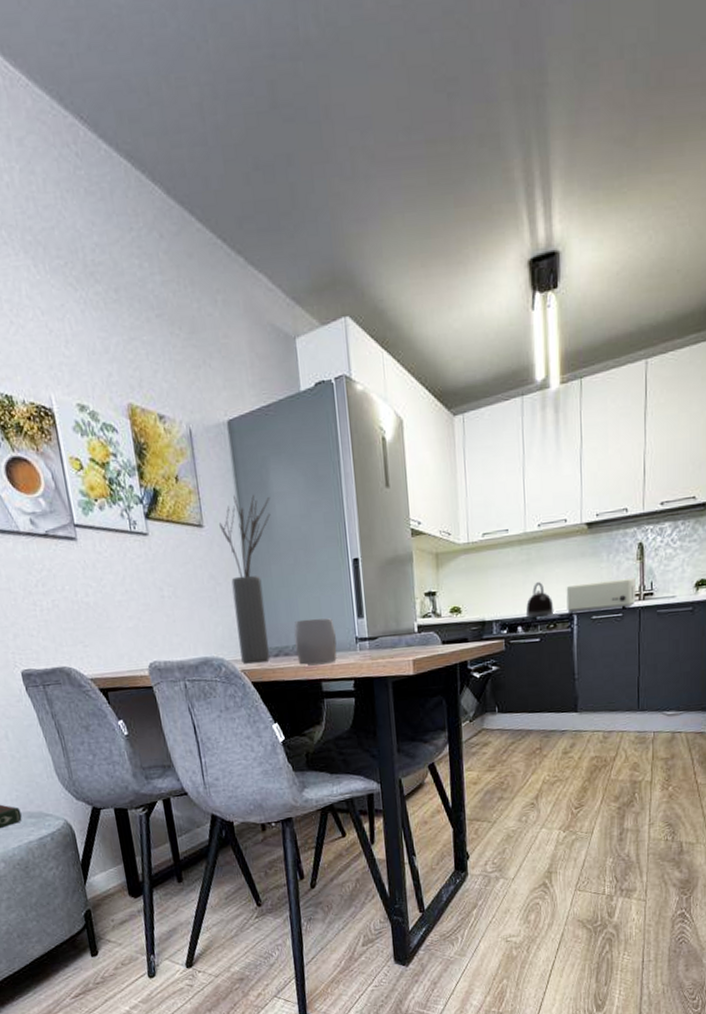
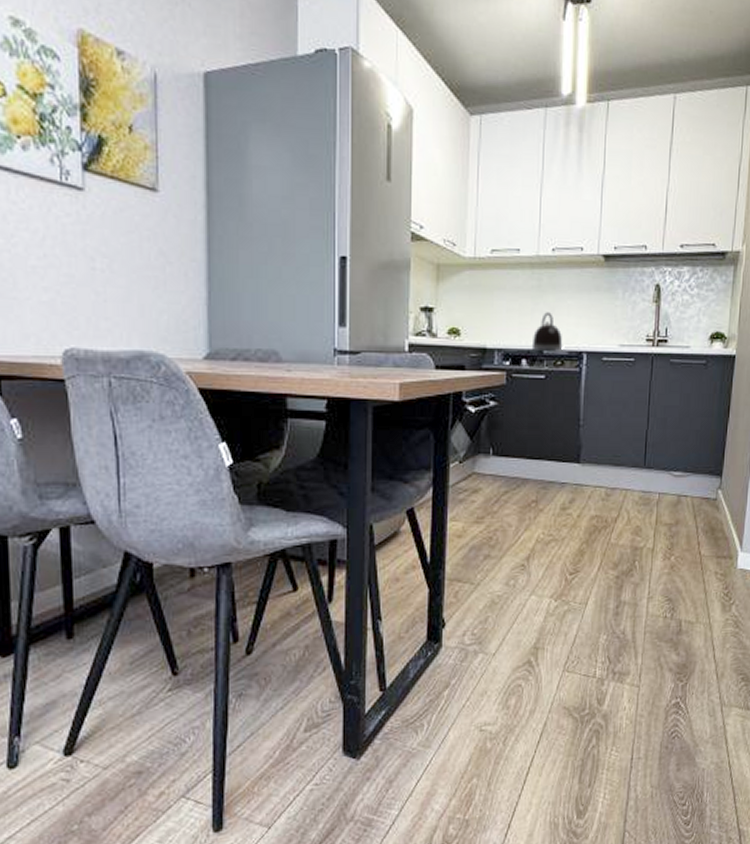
vase: present [219,494,271,665] -> none [179,159,247,367]
mug: present [293,618,337,665] -> none [258,319,310,375]
toaster: present [566,578,636,613] -> none [576,320,650,353]

